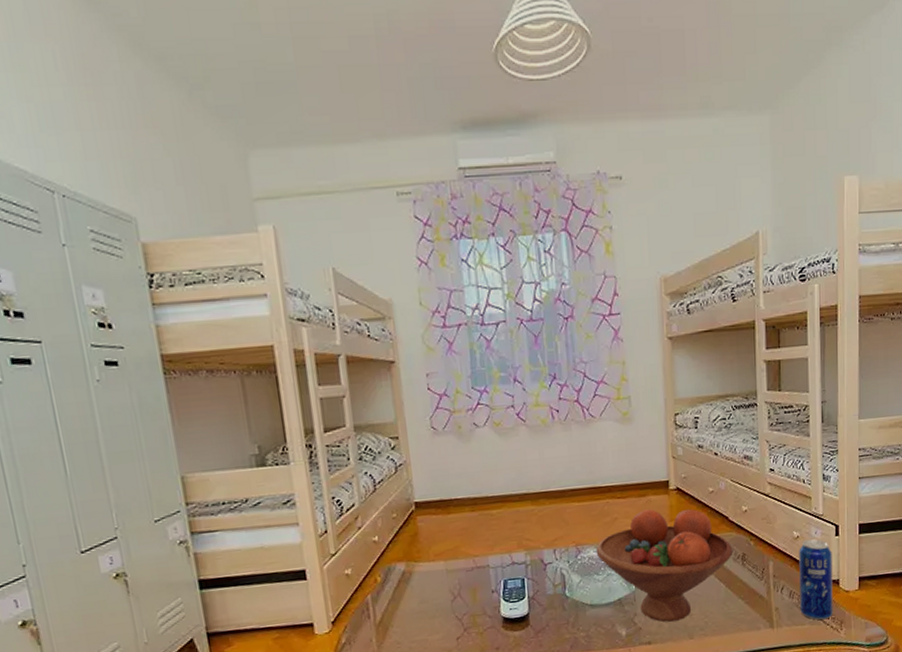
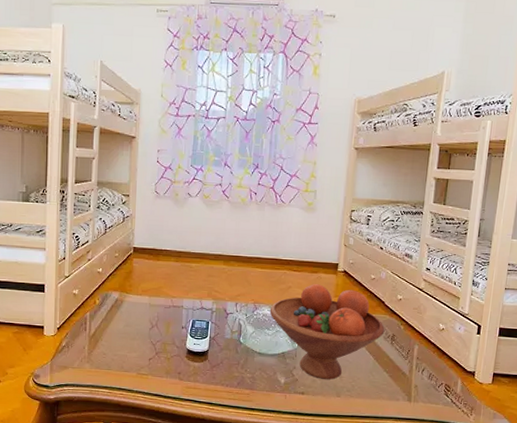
beverage can: present [799,539,833,621] -> none [436,333,472,404]

